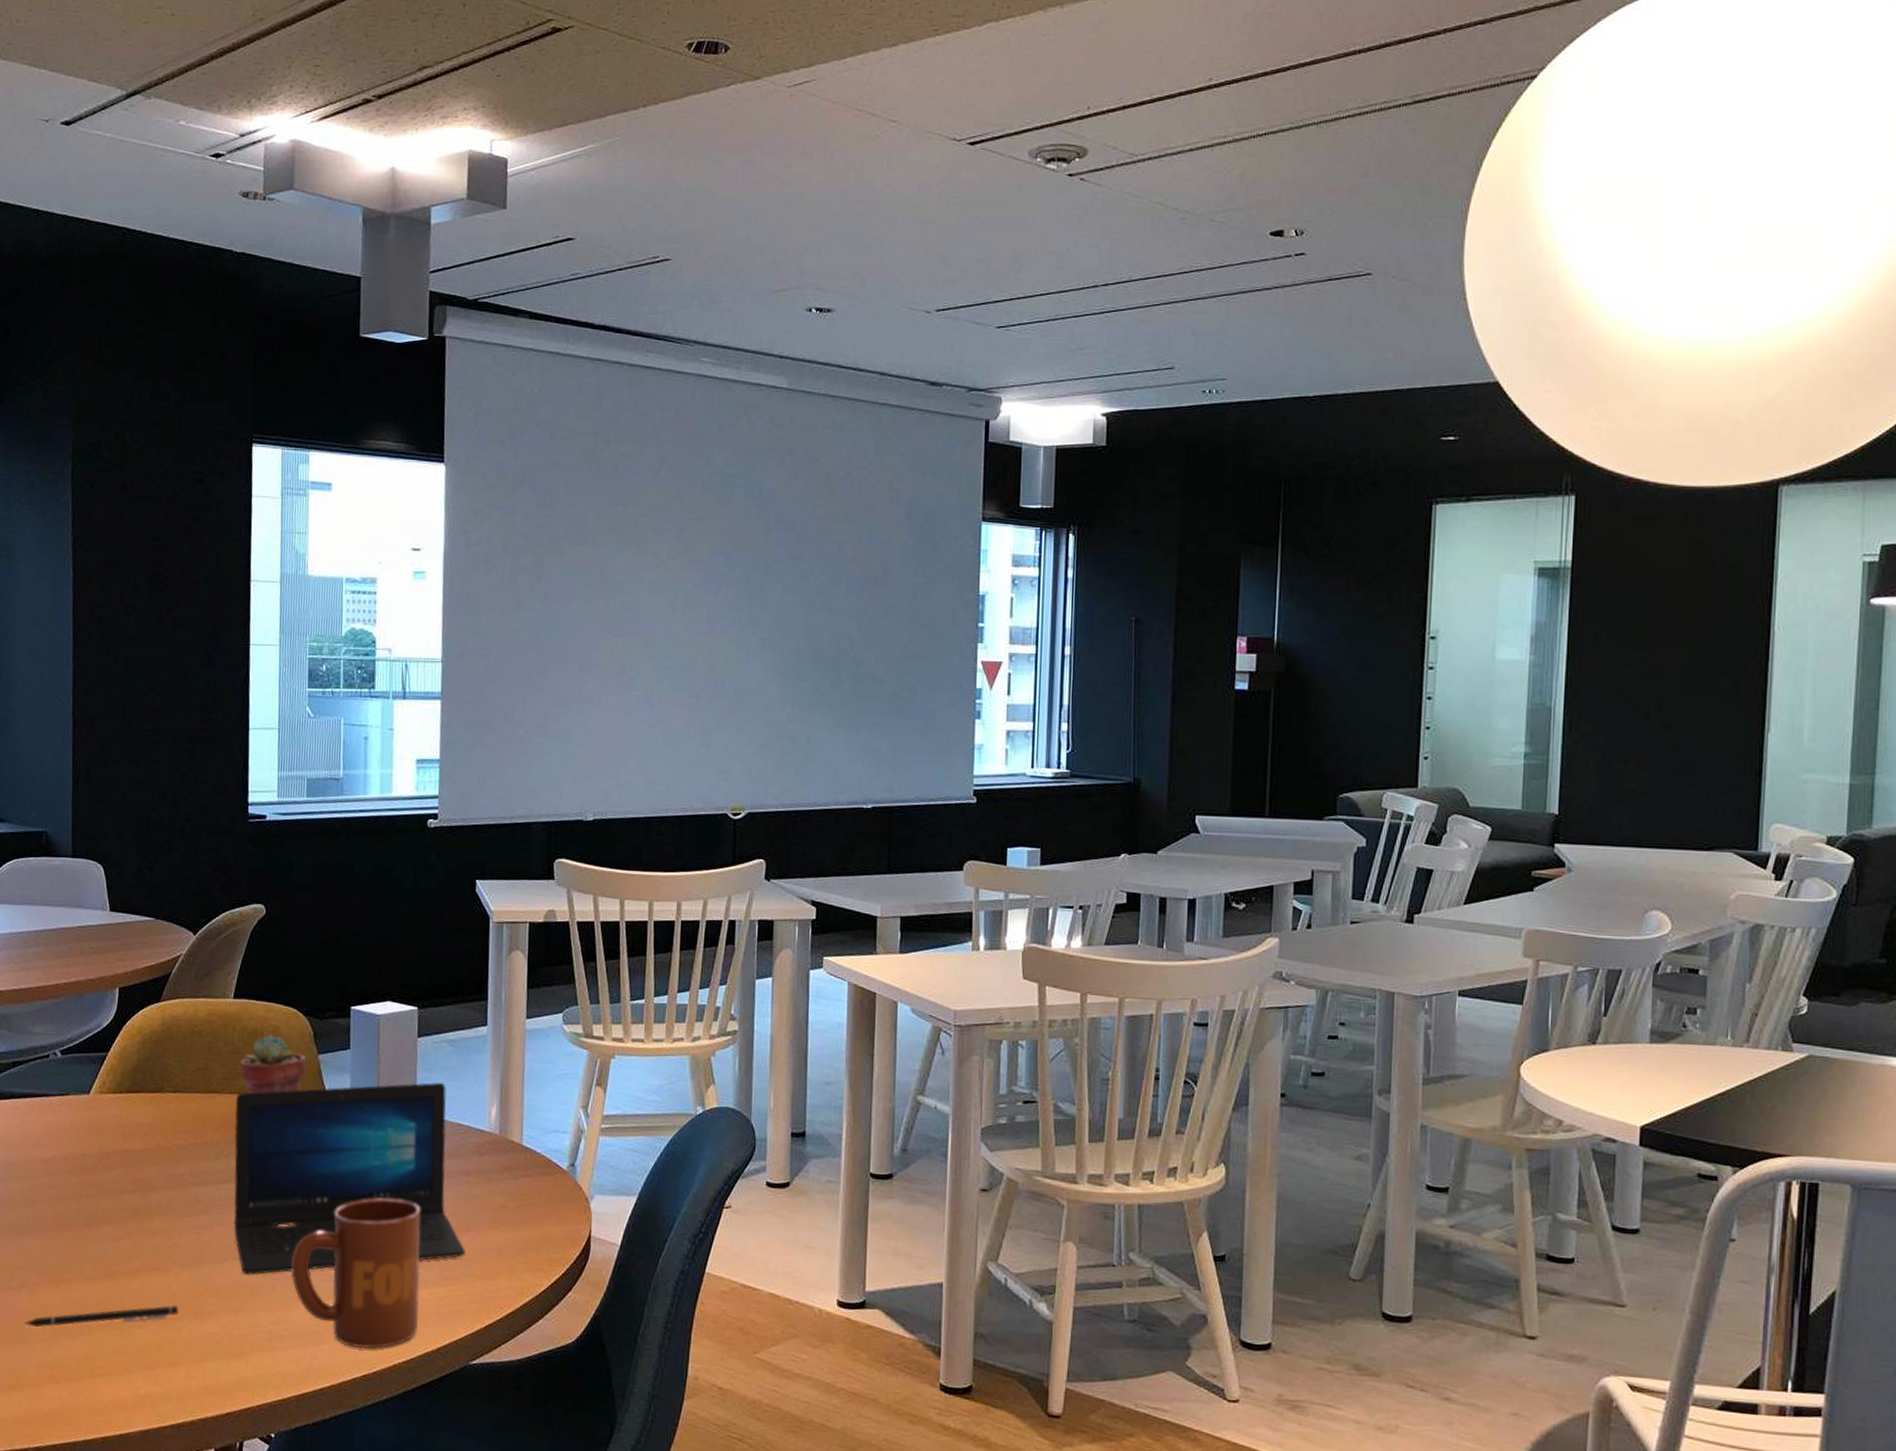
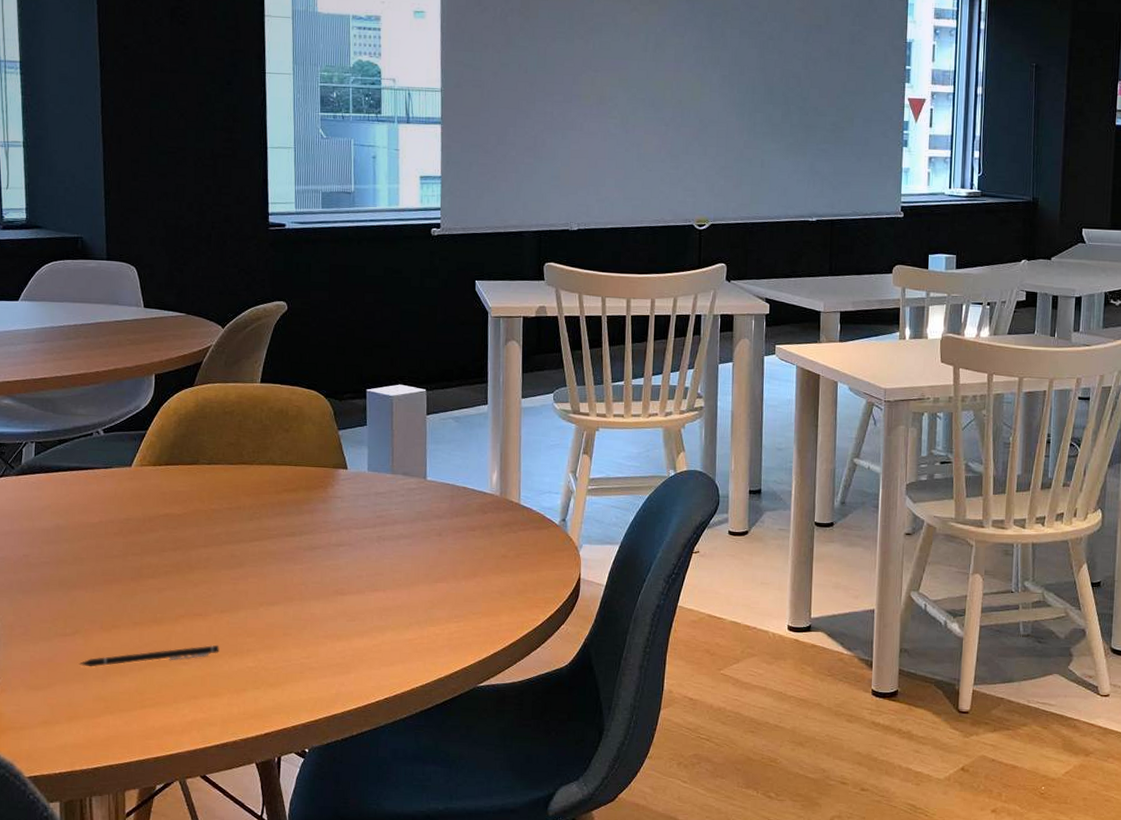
laptop: present [233,1082,465,1275] -> none [265,452,472,618]
potted succulent: present [239,1034,307,1094] -> none [268,413,329,464]
mug: present [291,1198,421,1349] -> none [319,551,433,677]

